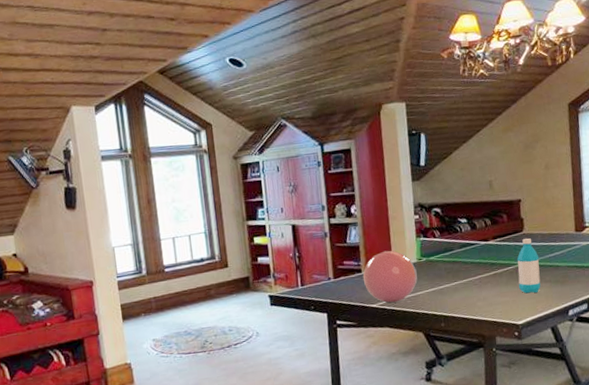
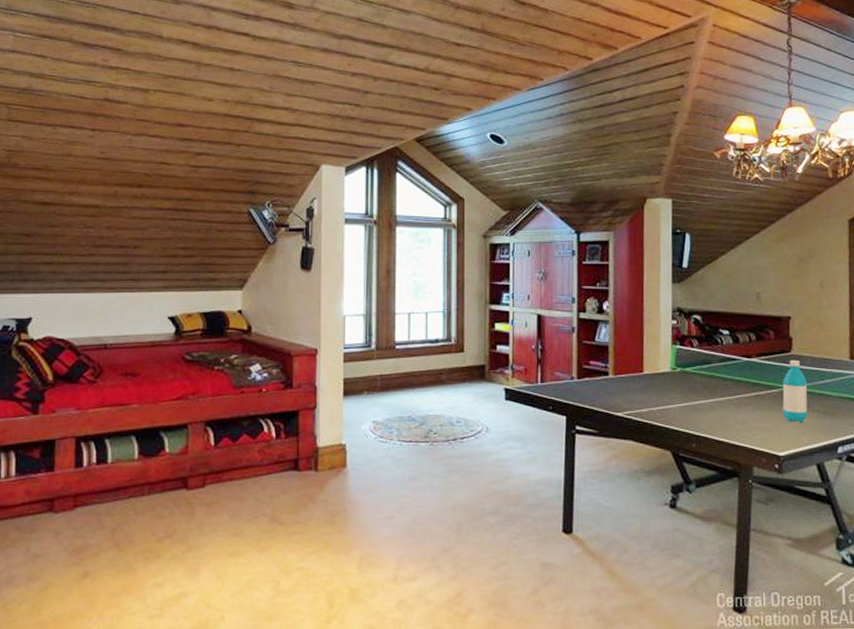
ball: present [362,250,418,303] -> none [609,355,669,414]

